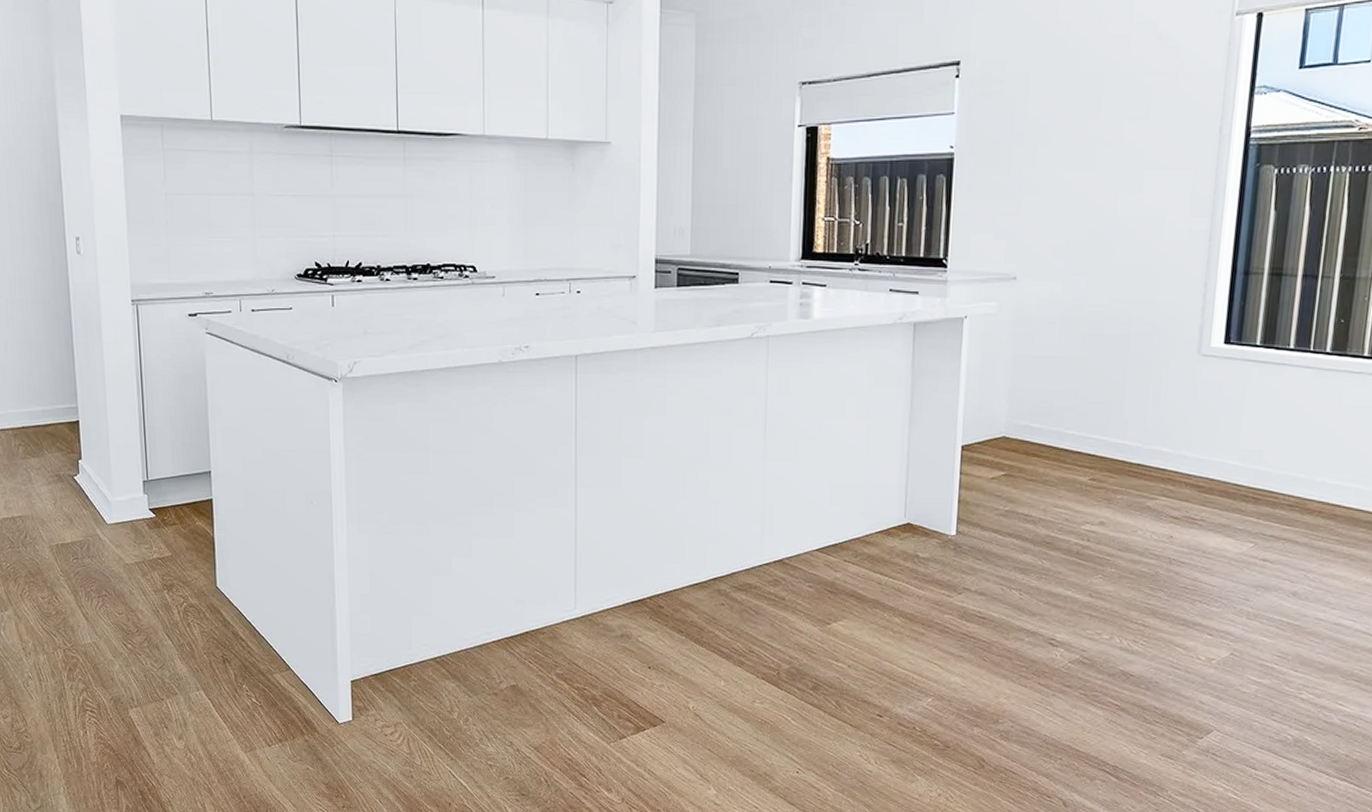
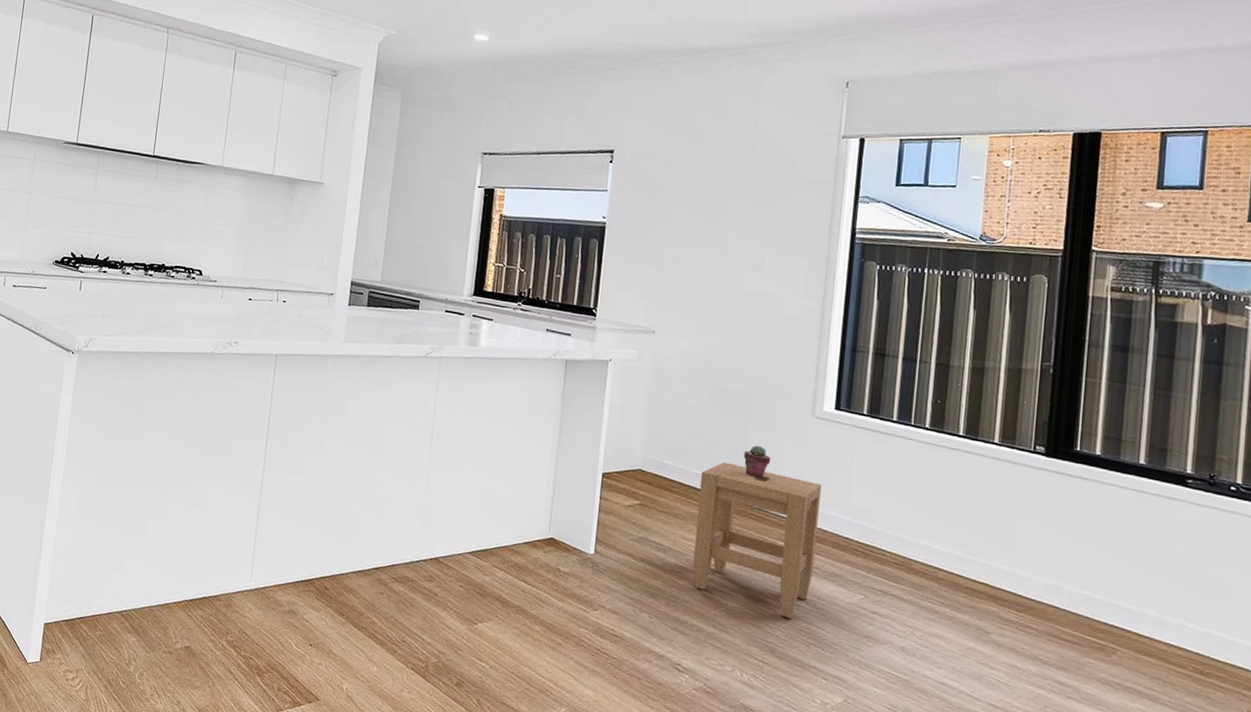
stool: none [1066,417,1208,578] -> present [693,462,821,619]
potted succulent: none [1120,394,1152,430] -> present [743,445,771,478]

